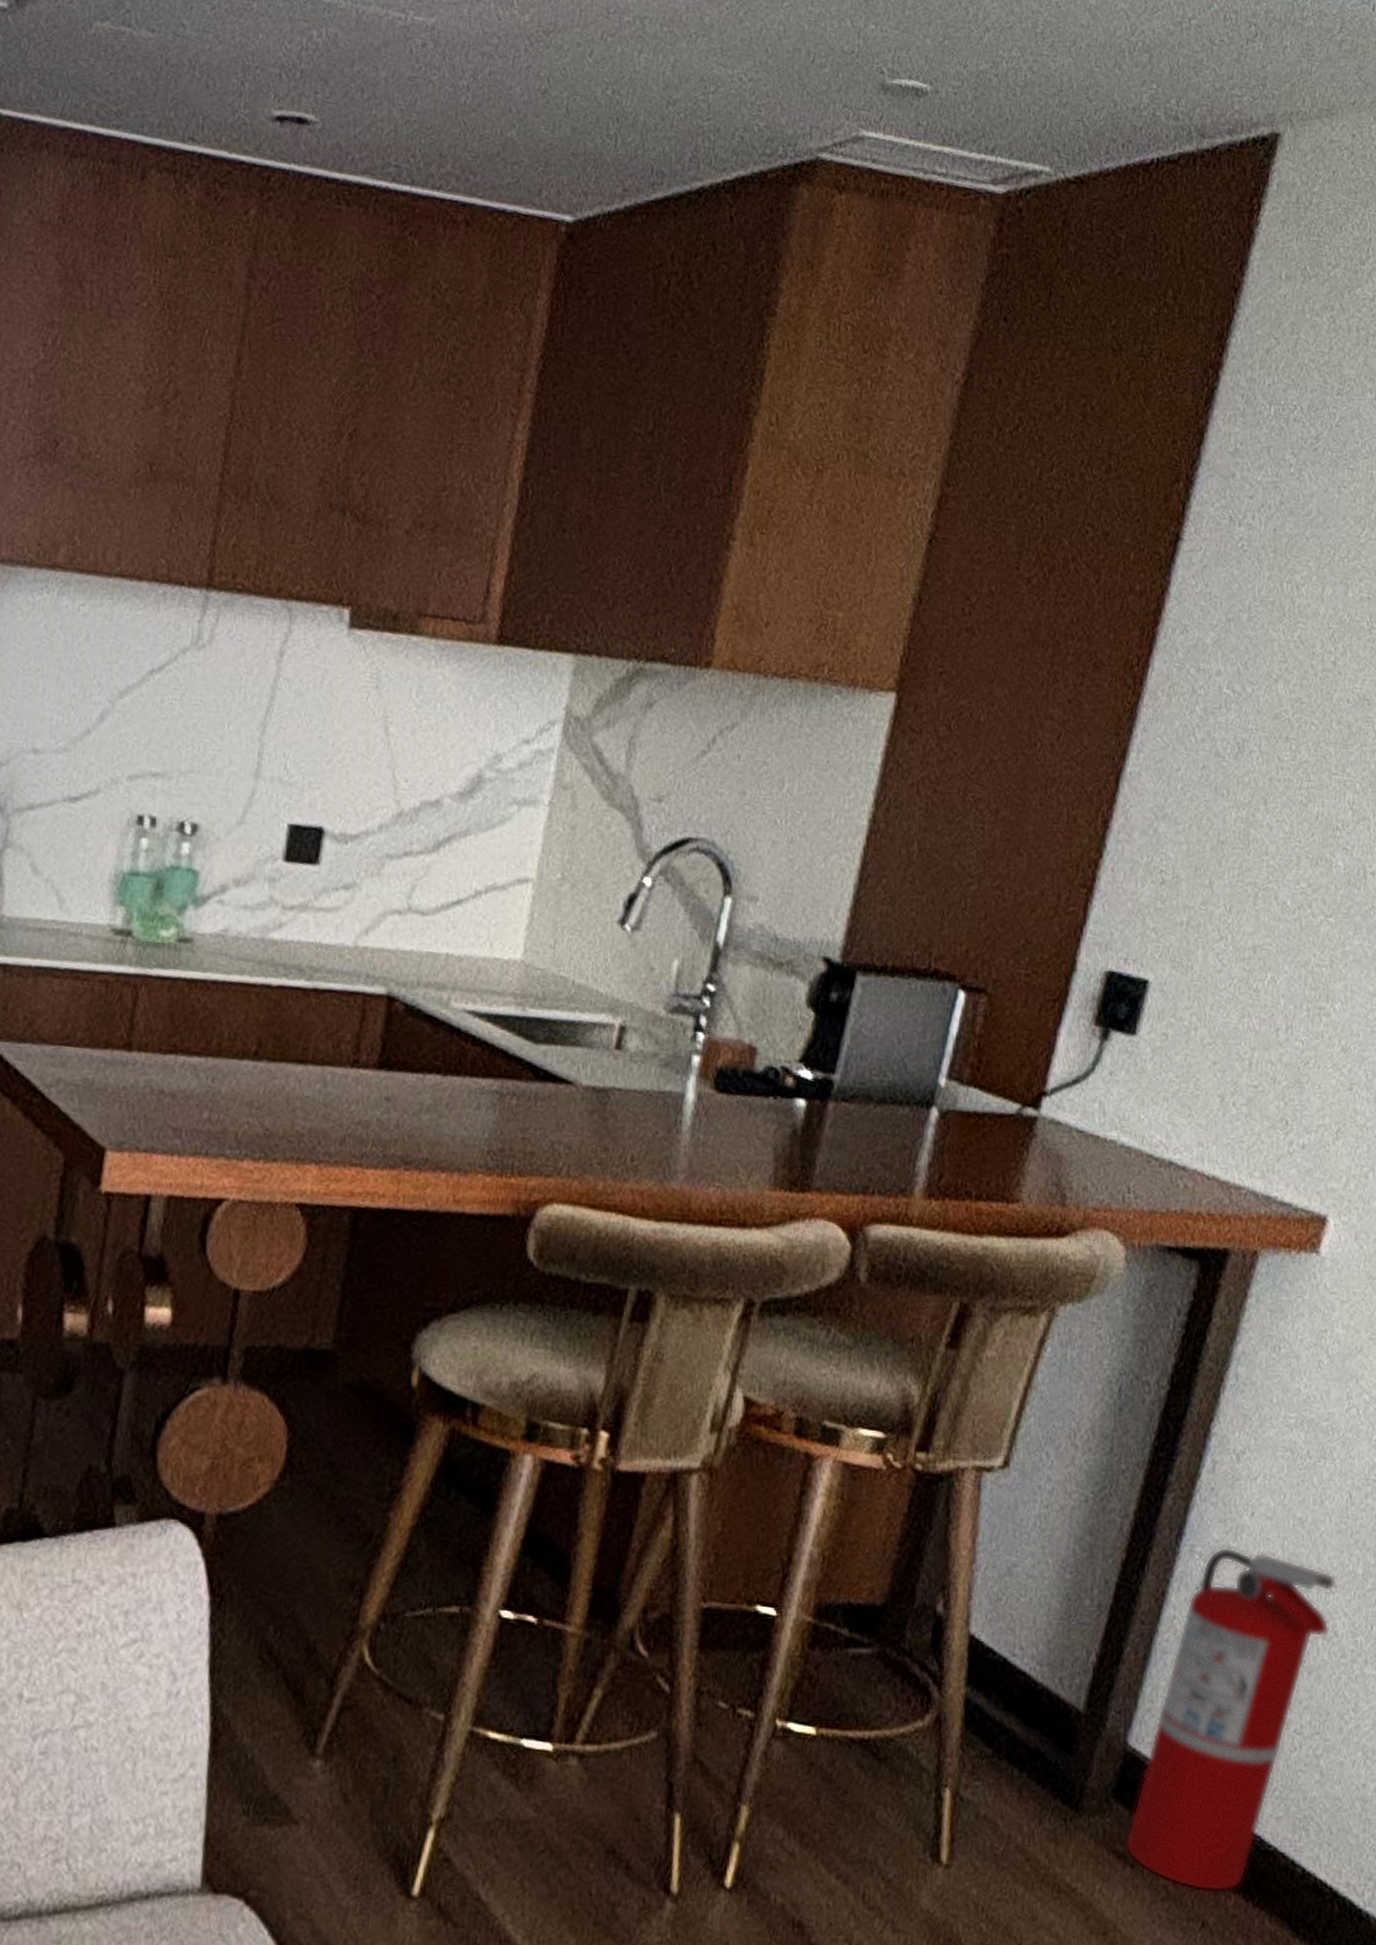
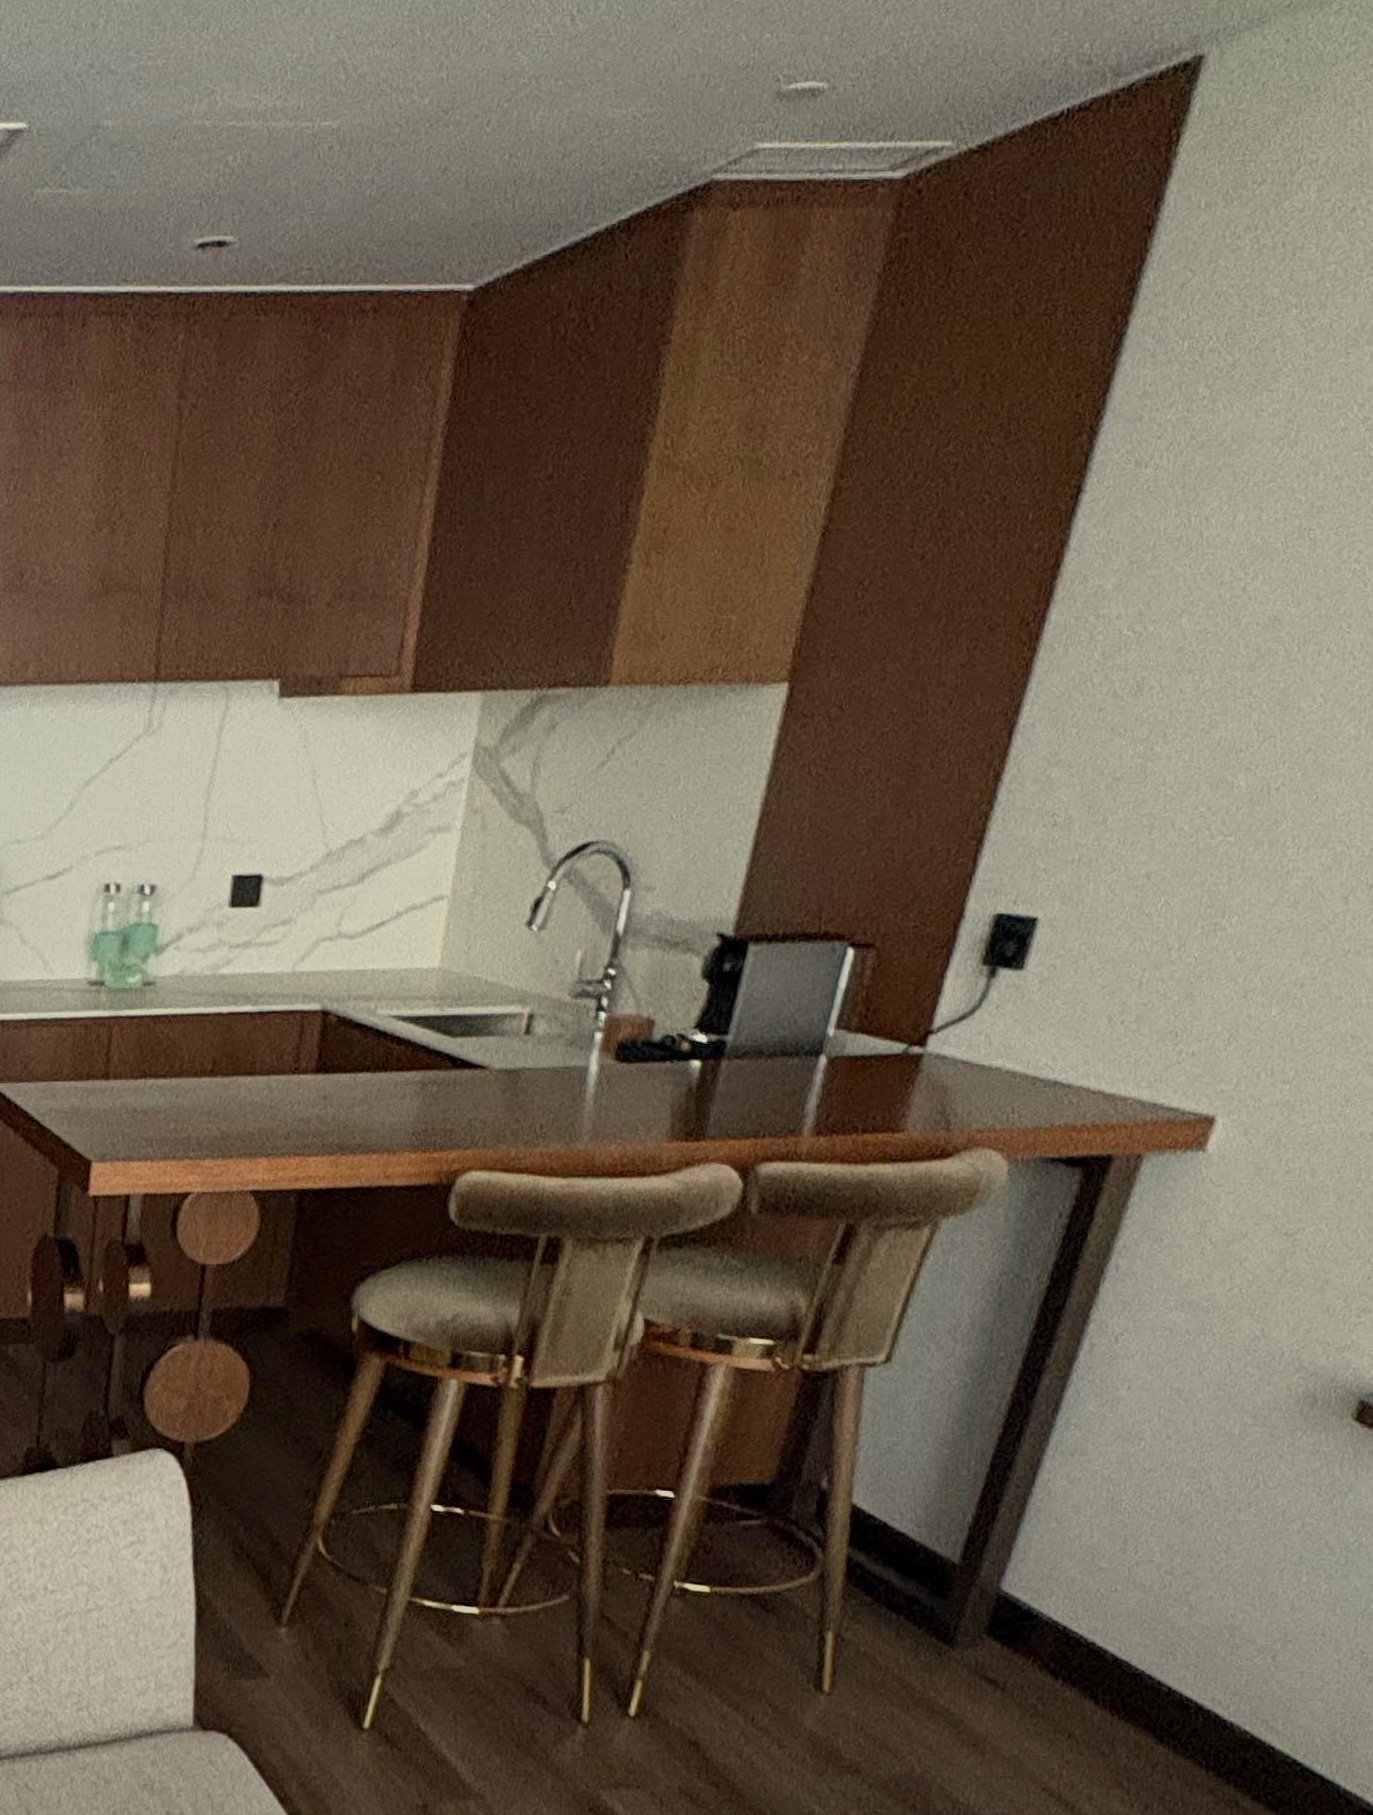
fire extinguisher: present [1126,1547,1338,1892] -> none [997,1418,1213,1709]

